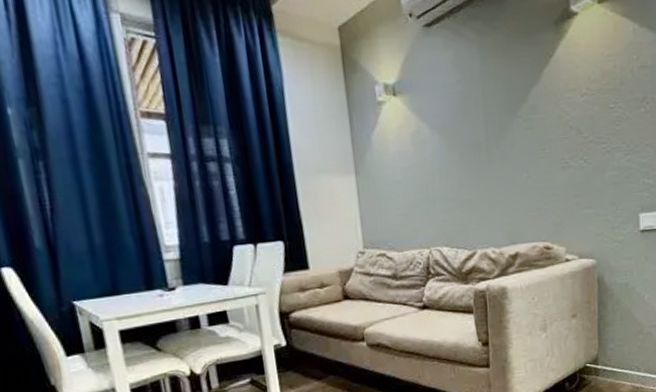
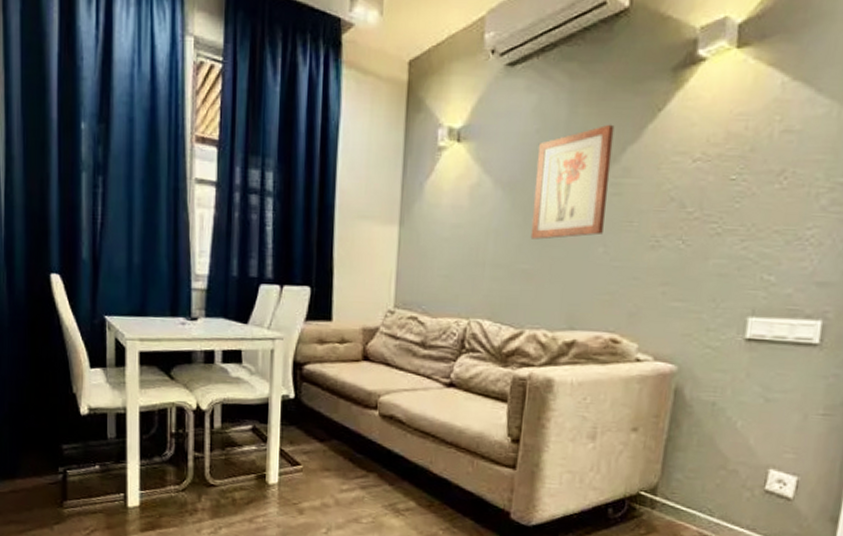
wall art: none [461,71,524,173] -> present [530,124,615,240]

